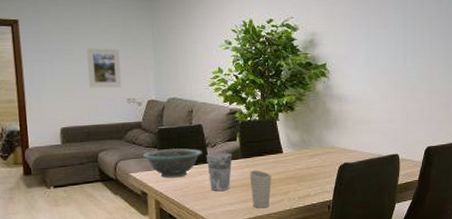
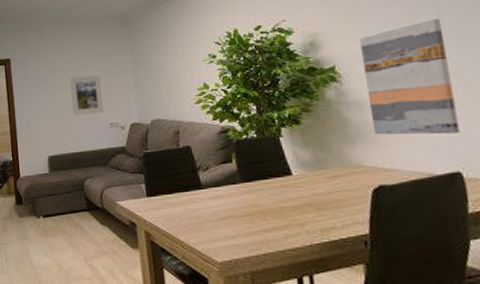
decorative bowl: present [142,148,203,178] -> none [128,173,194,207]
cup: present [207,152,232,191] -> none [199,176,230,221]
cup: present [249,170,271,208] -> none [252,196,283,243]
wall art: none [346,33,405,125] -> present [359,18,461,135]

